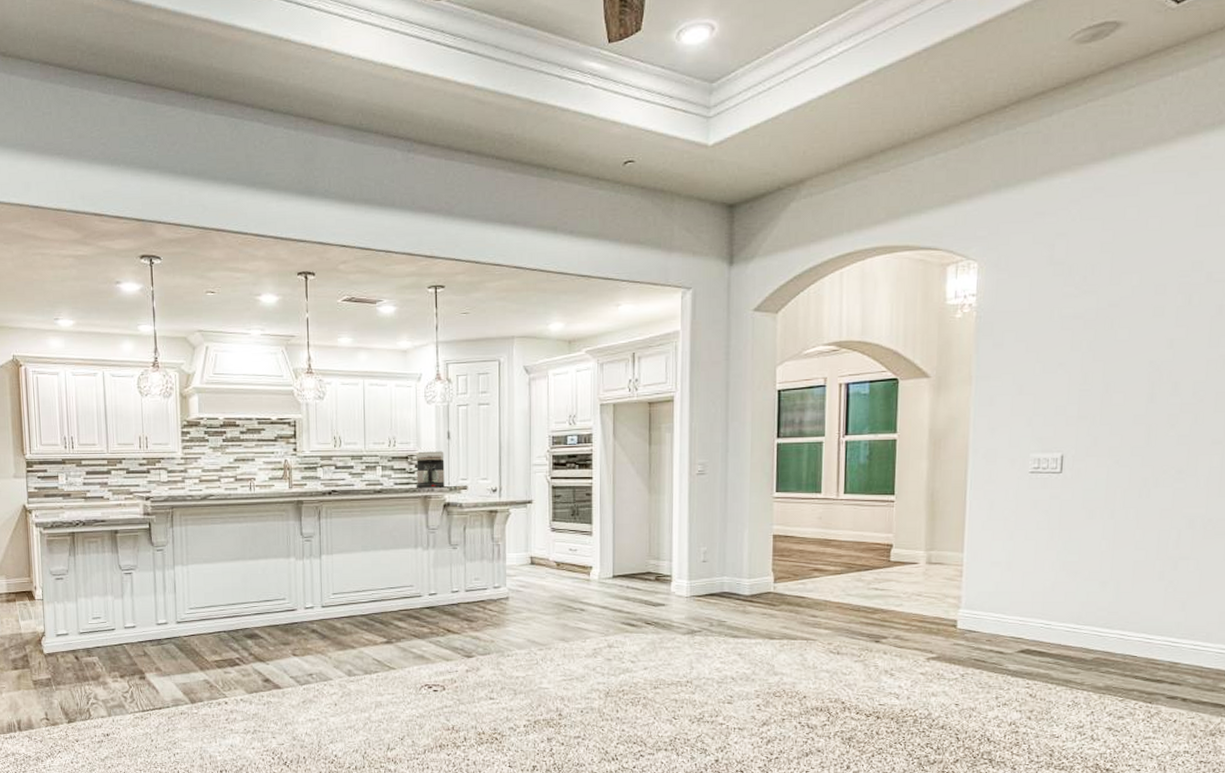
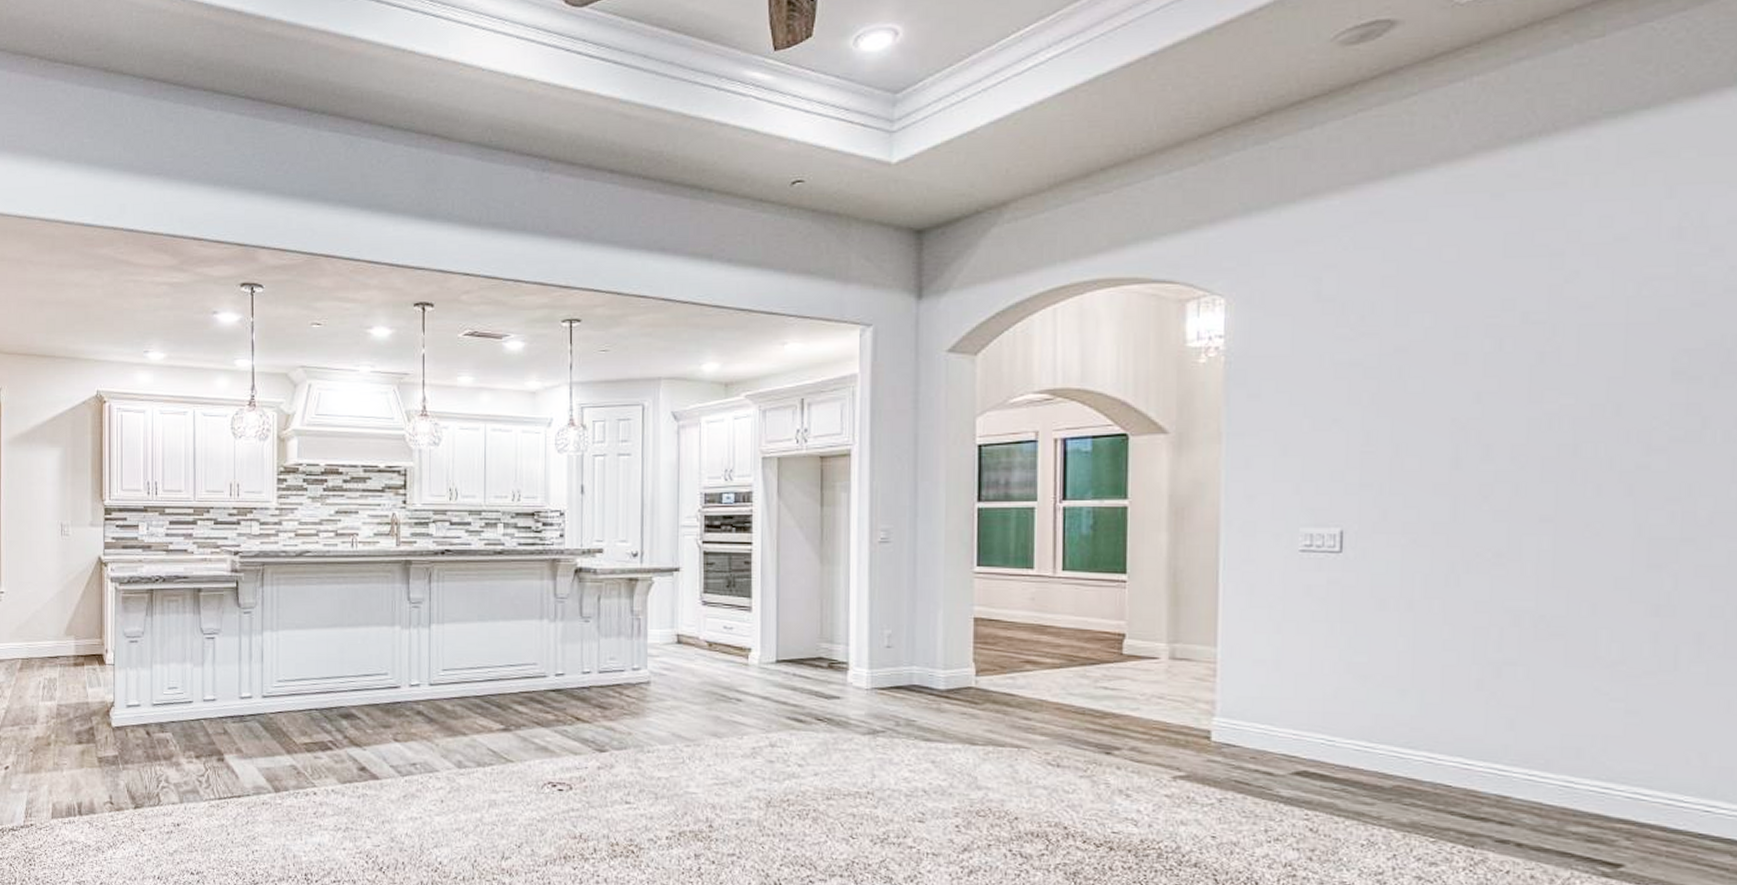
coffee maker: present [416,451,445,489] -> none [544,507,577,551]

